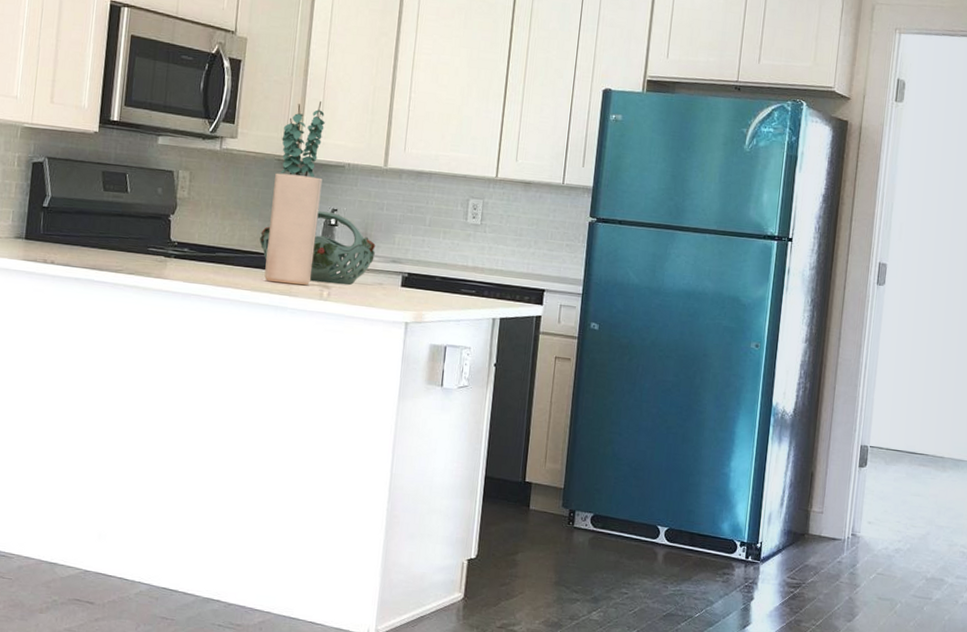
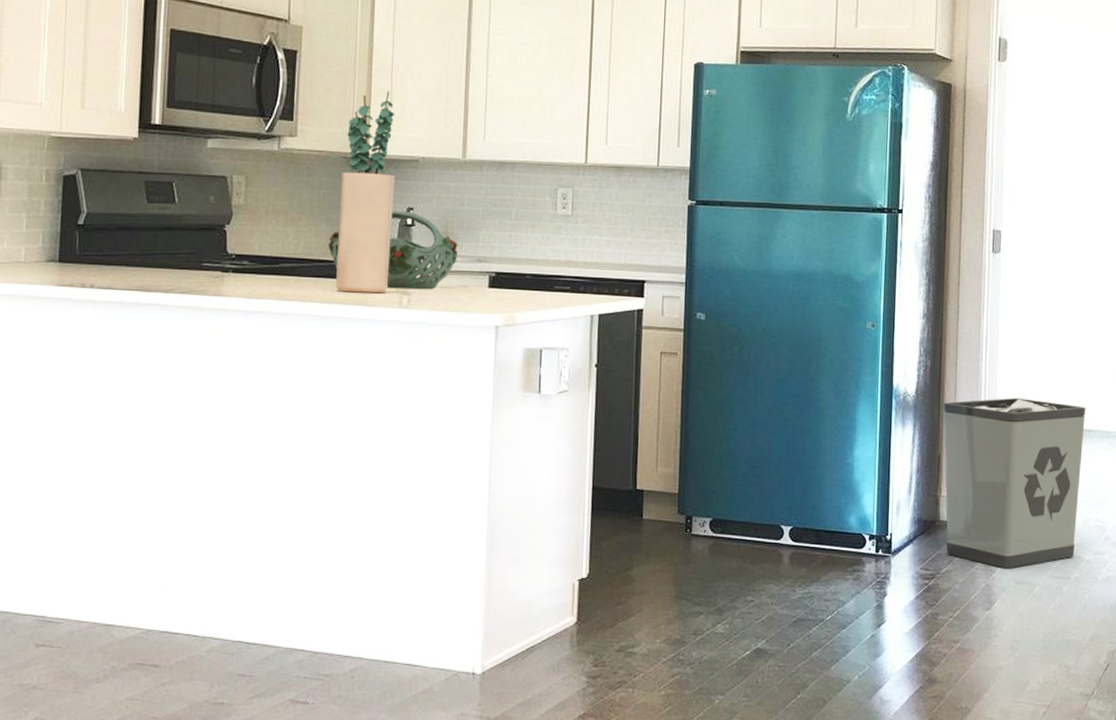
recycling bin: none [813,423,958,585] -> present [943,397,1085,569]

